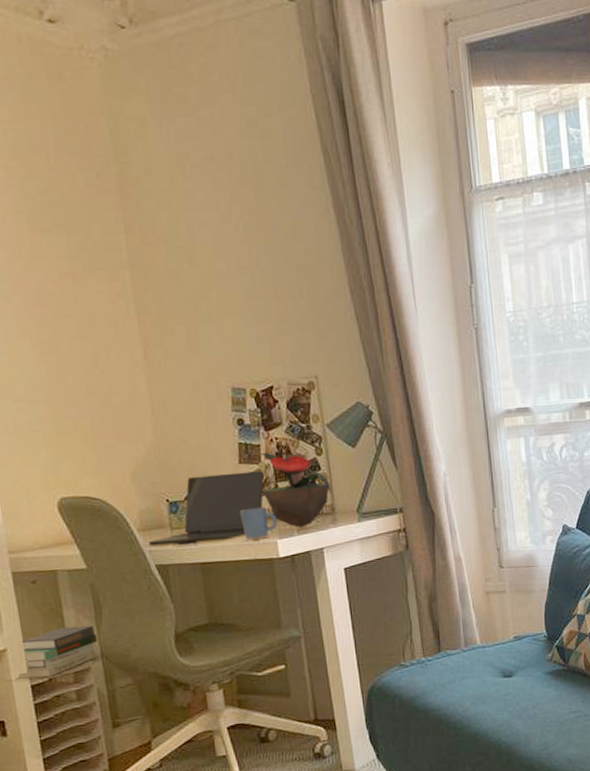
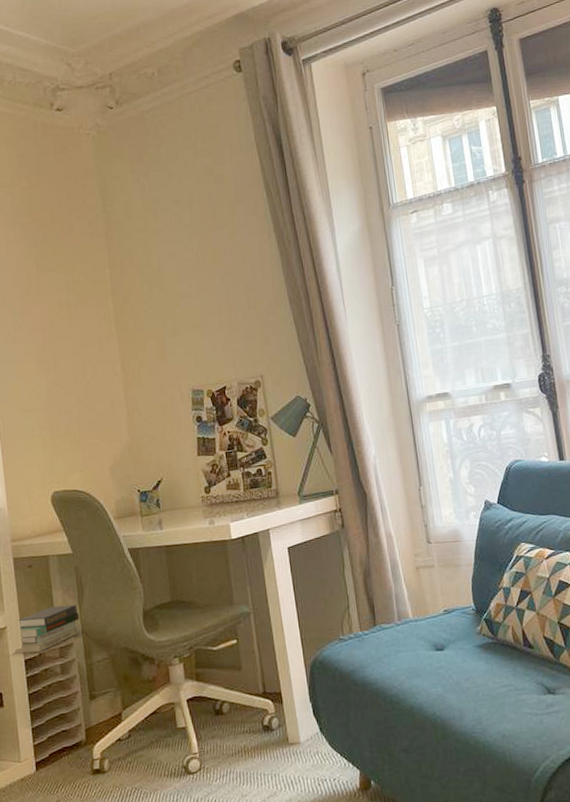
laptop: present [148,471,264,547] -> none [122,461,219,532]
mug: present [239,507,277,540] -> none [198,493,230,524]
potted flower: present [260,452,332,528] -> none [215,444,277,512]

